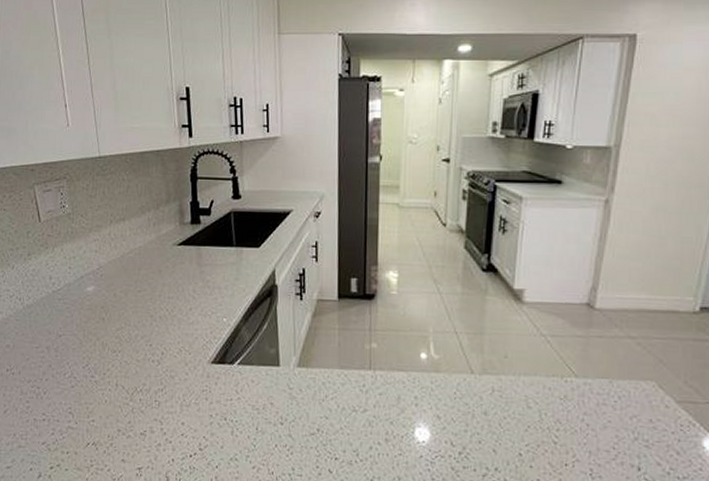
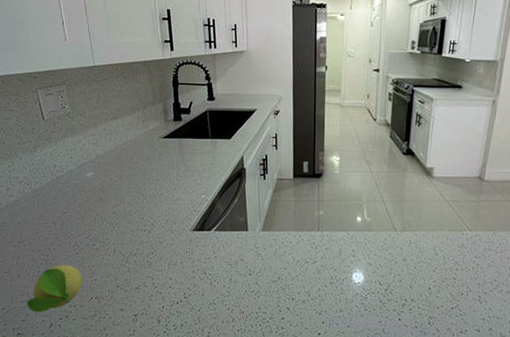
fruit: none [13,399,78,459] -> present [27,264,82,313]

